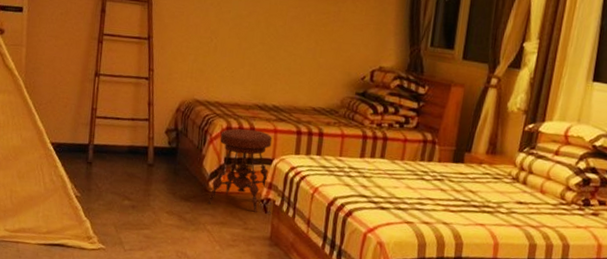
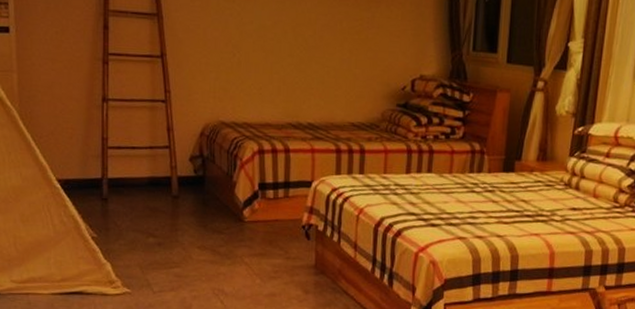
stool: present [207,128,272,213] -> none [243,150,310,241]

